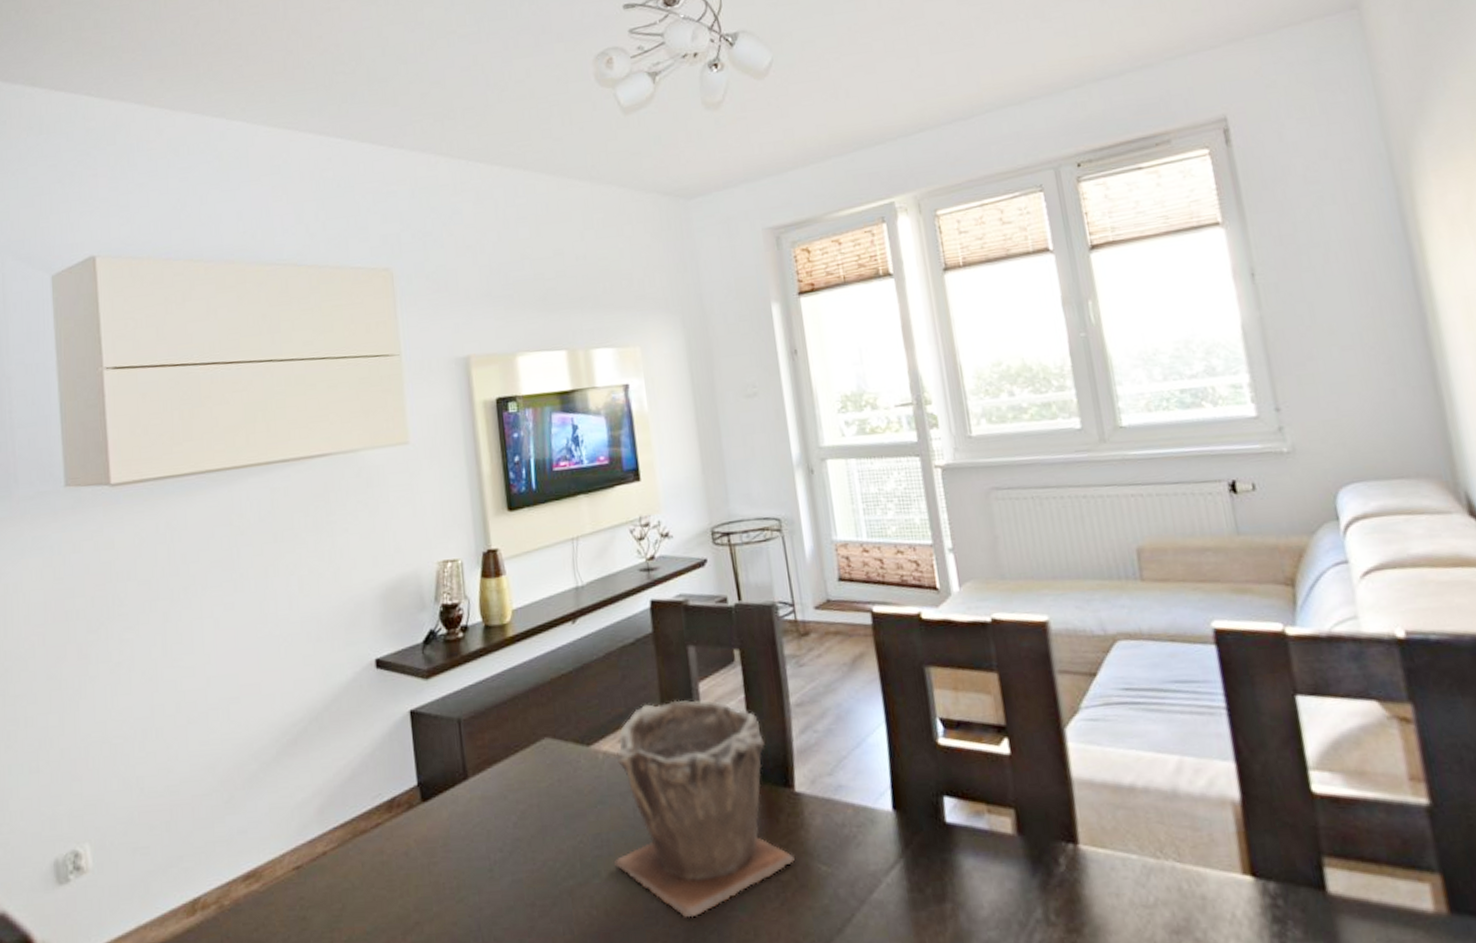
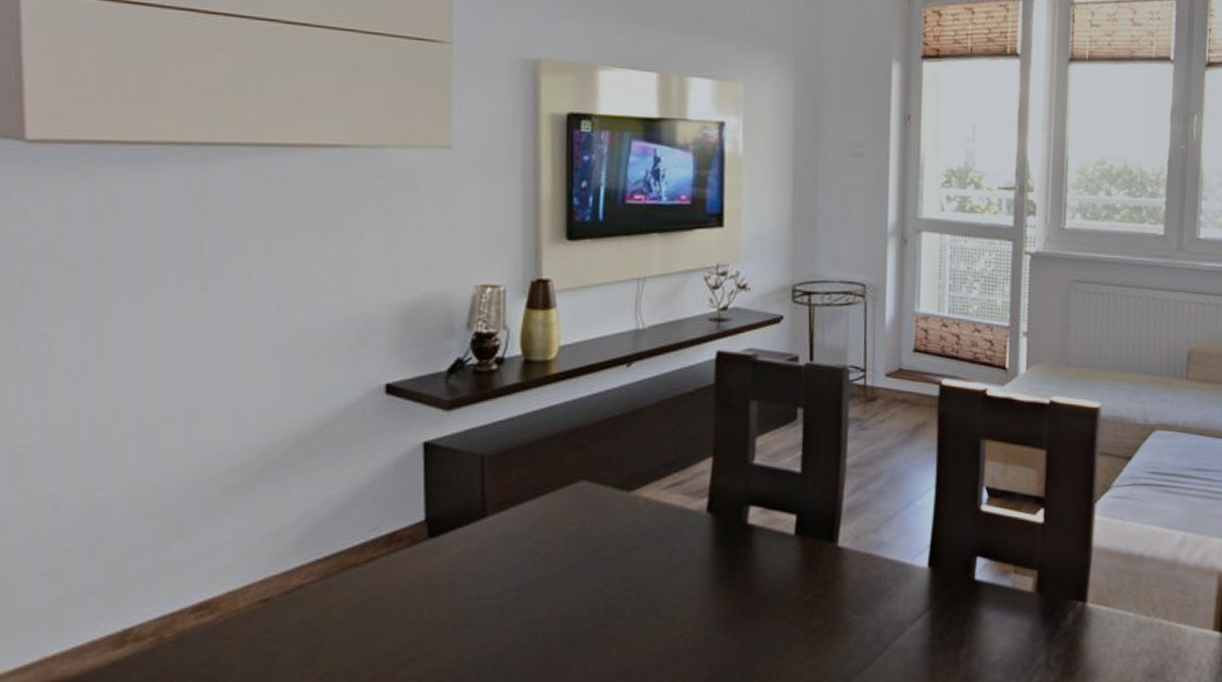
plant pot: present [613,700,795,919] -> none [641,452,827,659]

